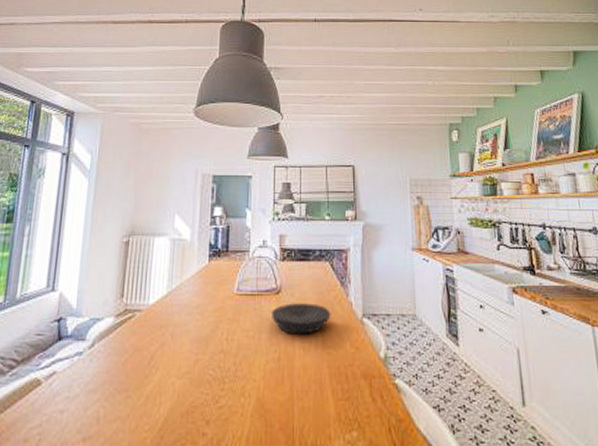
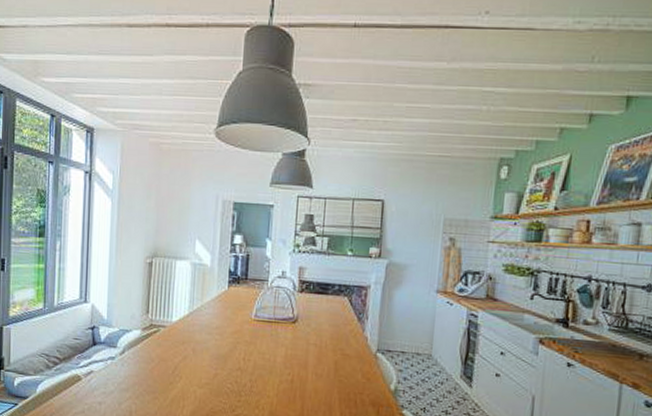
plate: present [272,303,331,334] -> none [287,332,346,362]

